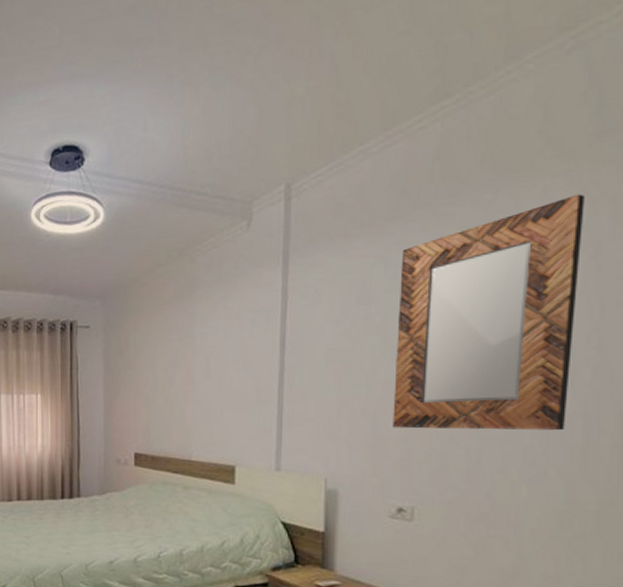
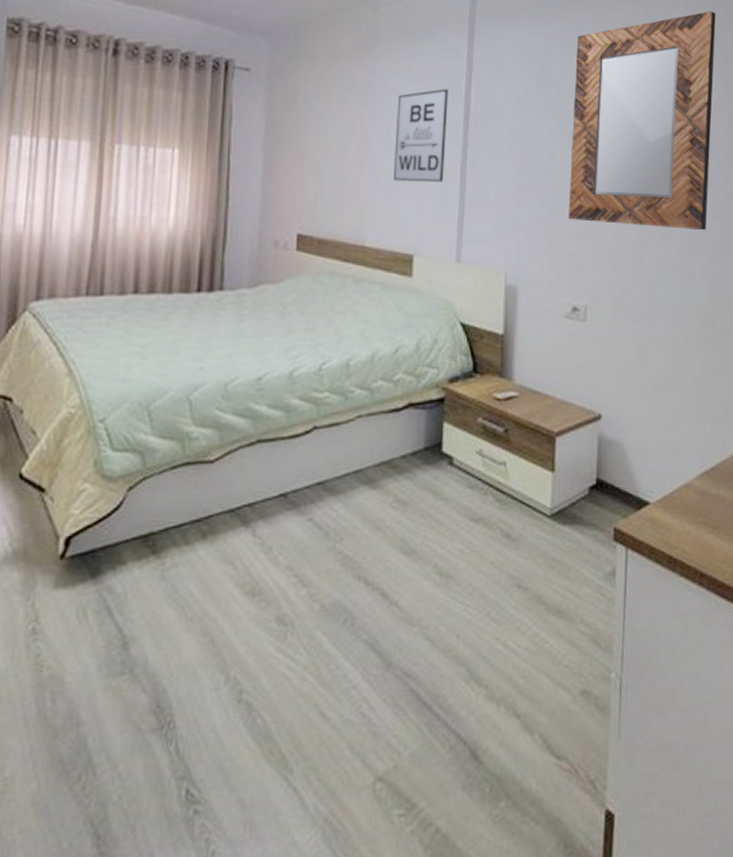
wall art: none [215,320,264,405] -> present [394,89,449,183]

